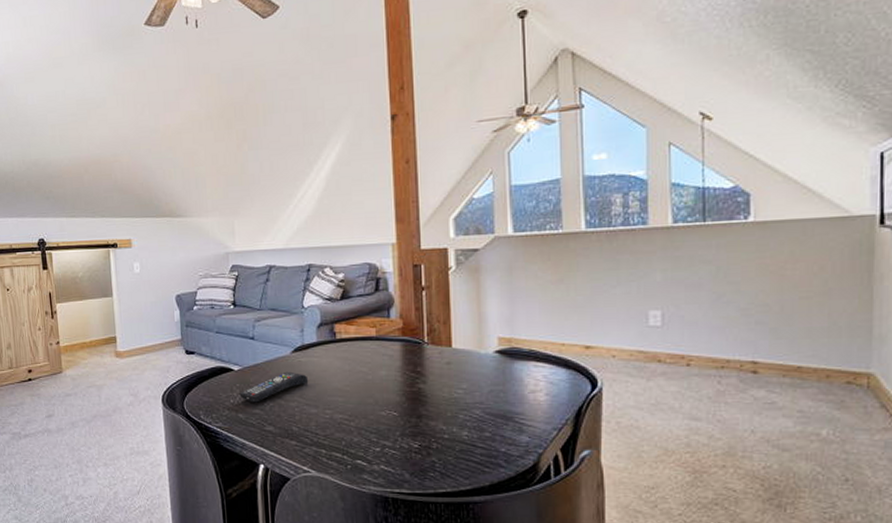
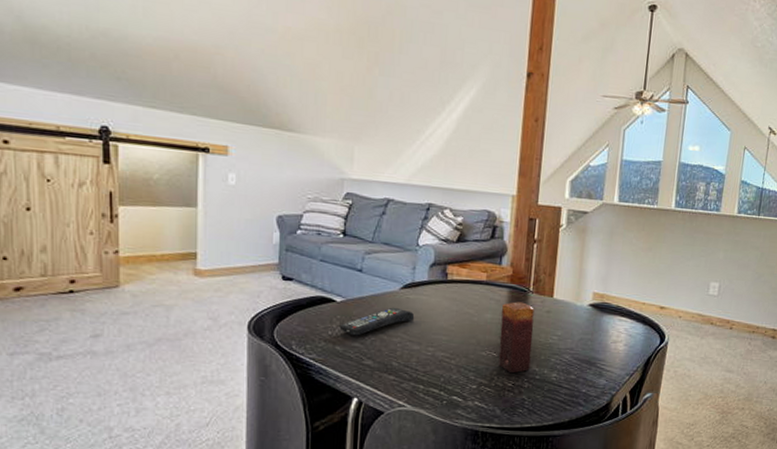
candle: none [397,355,436,432] -> present [498,302,534,373]

